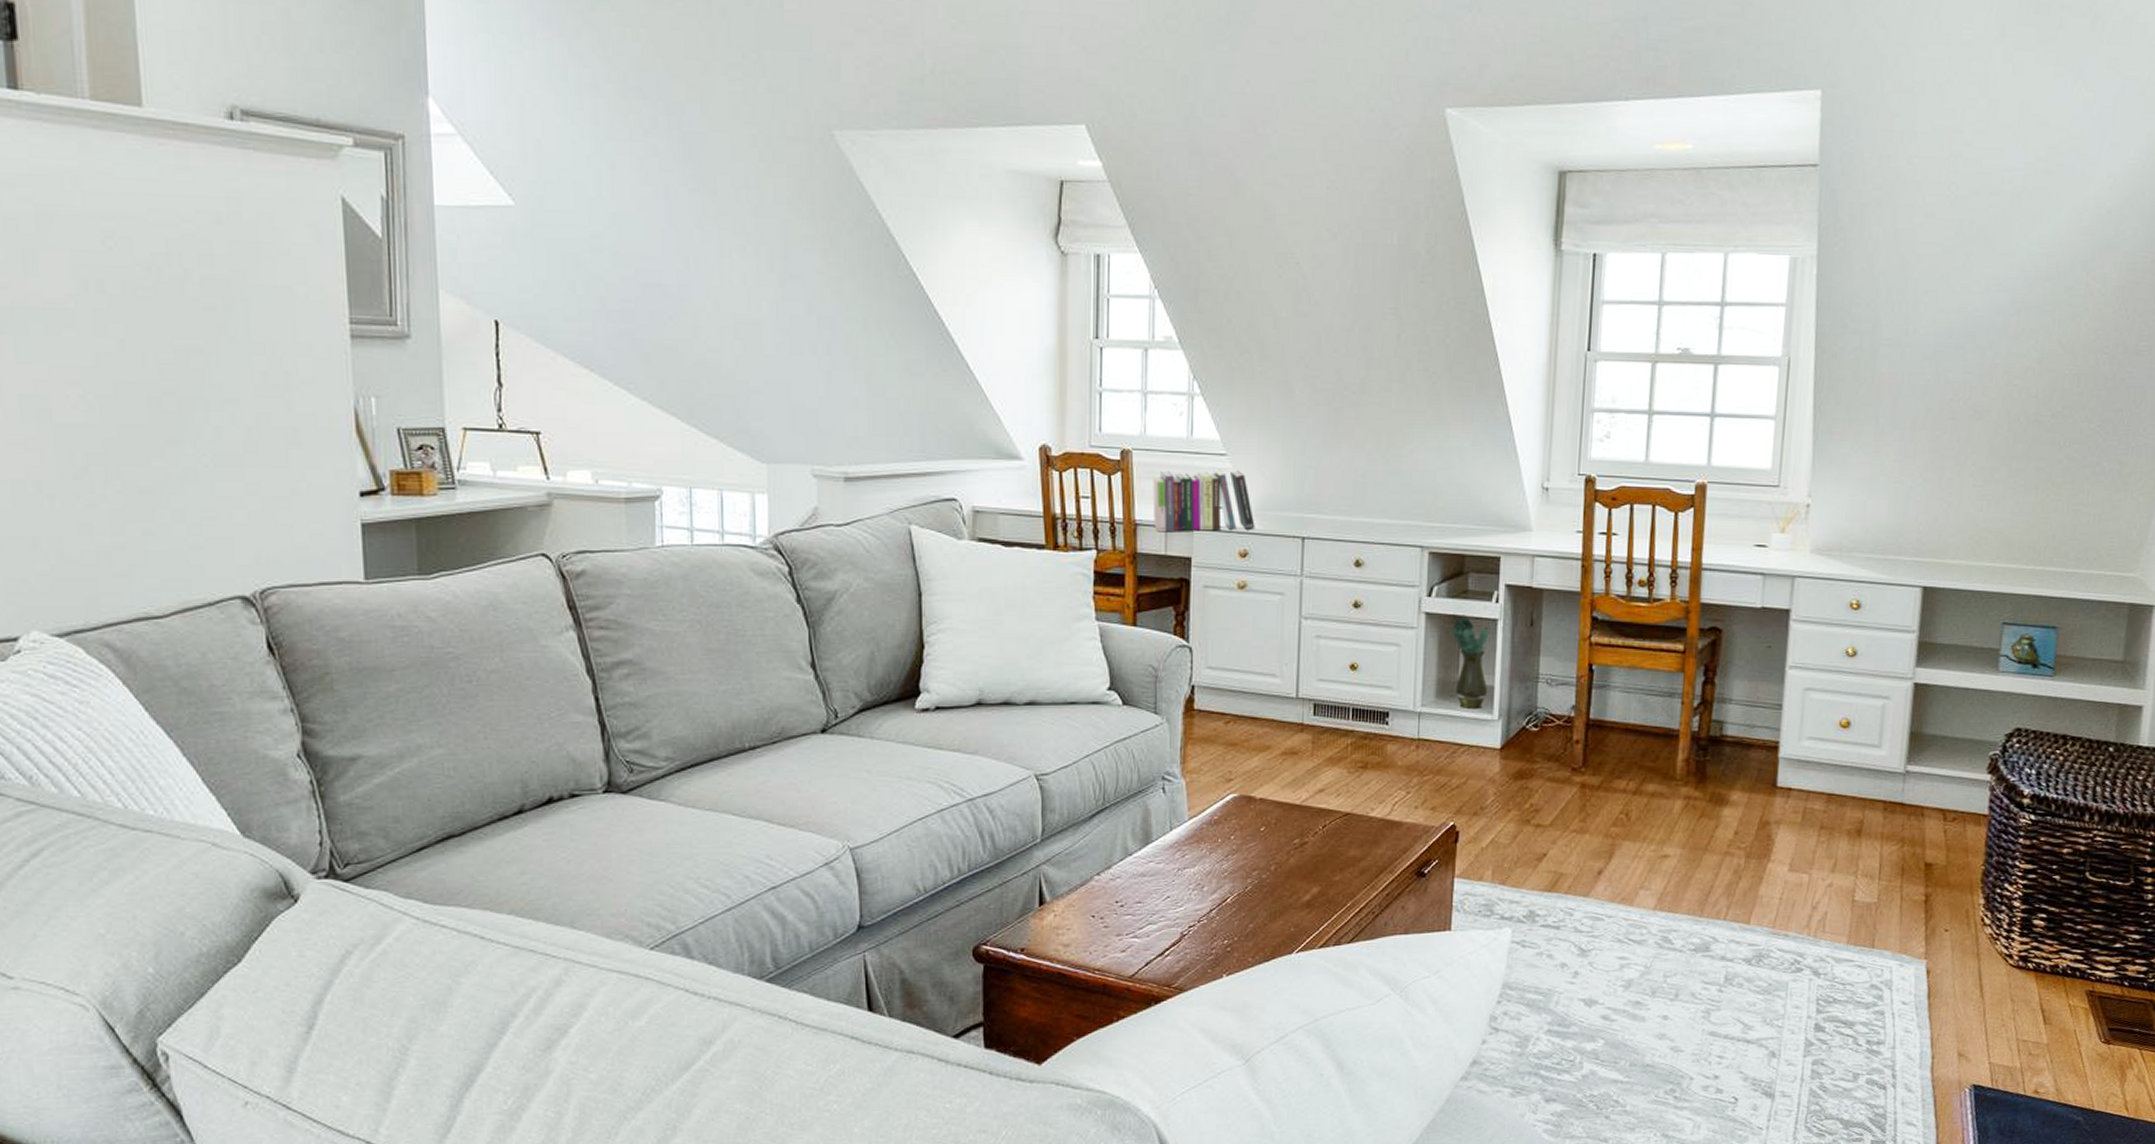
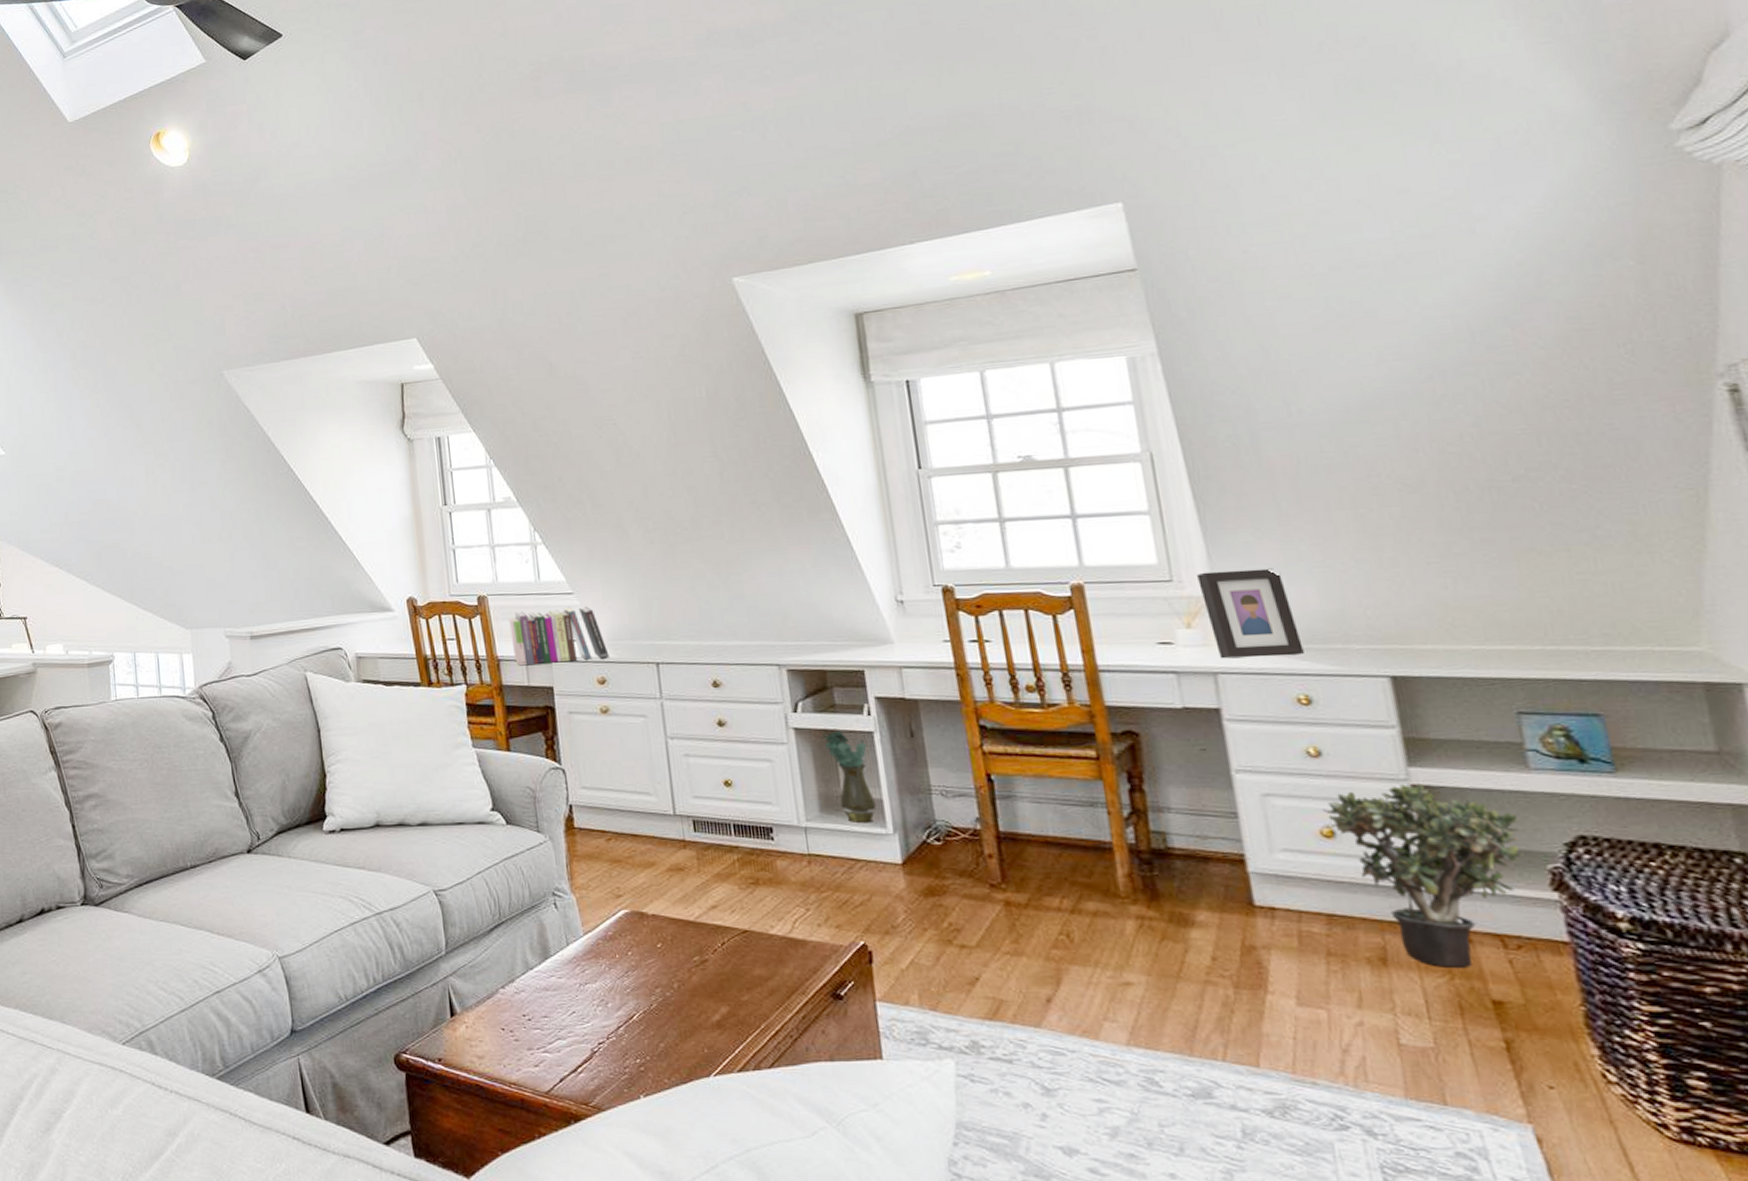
picture frame: none [1799,480,1866,564] -> present [1197,568,1304,659]
potted plant: none [1844,682,1980,837] -> present [1321,784,1525,967]

